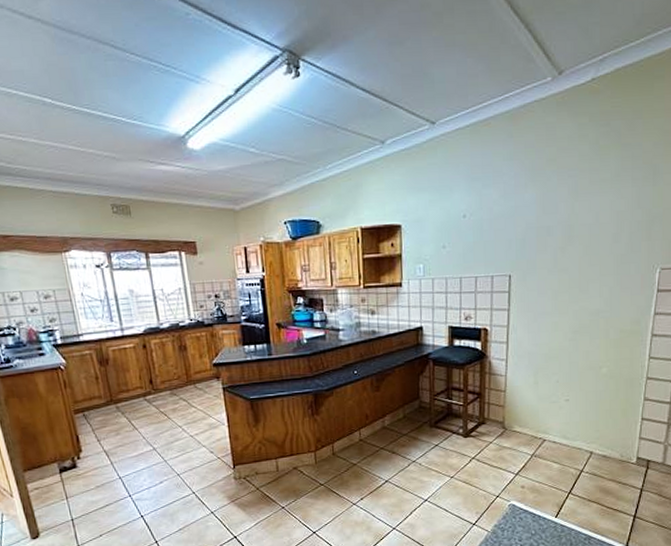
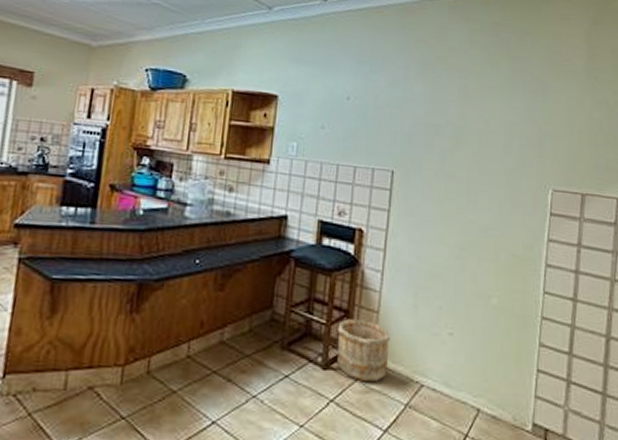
wooden bucket: none [473,398,516,442] -> present [337,319,390,381]

